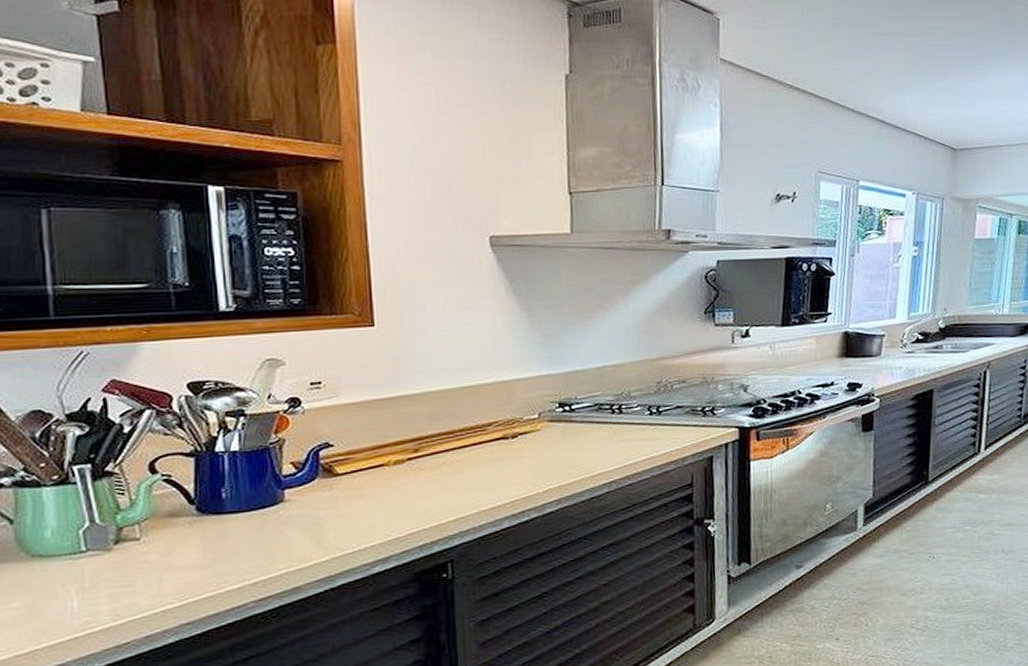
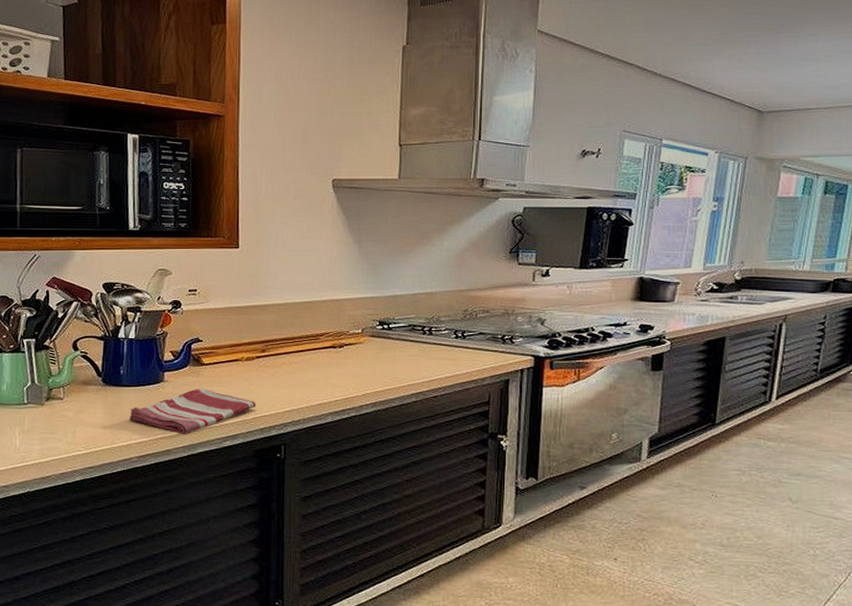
dish towel: none [239,504,412,566] -> present [129,388,256,434]

